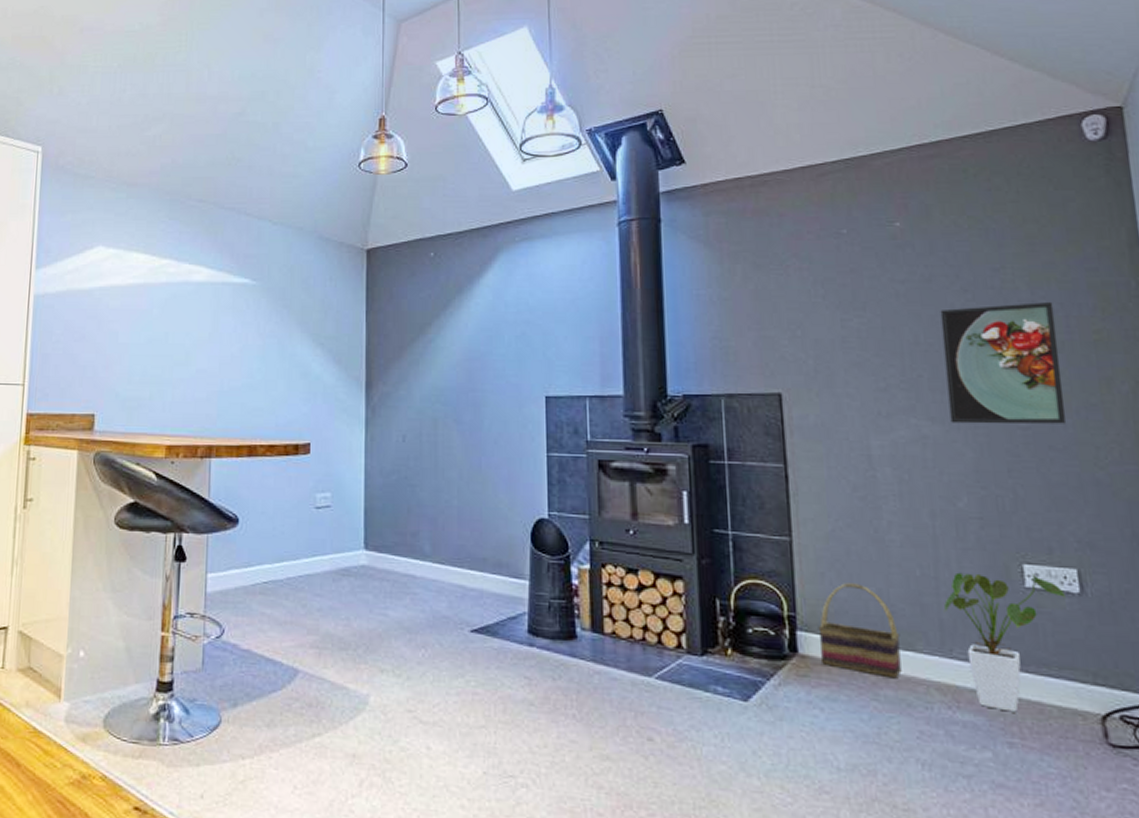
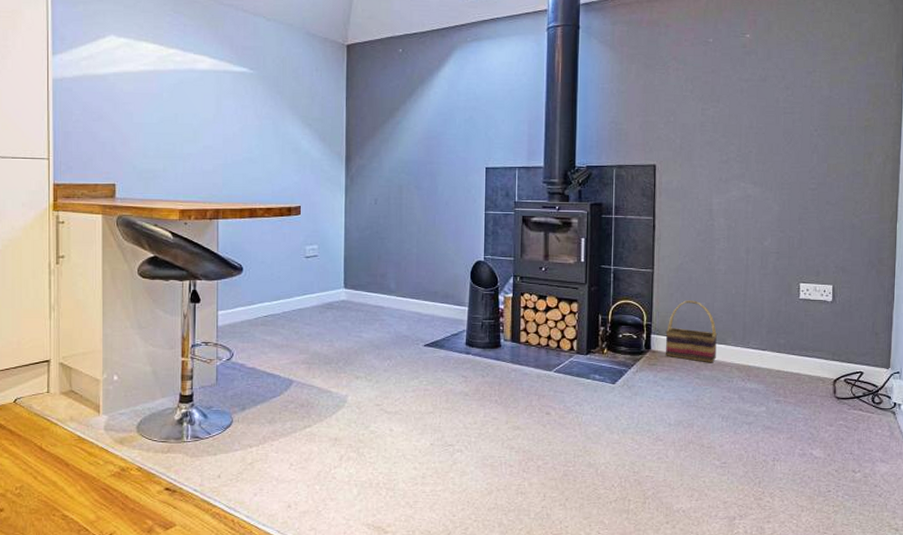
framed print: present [940,302,1067,424] -> none [767,98,843,187]
house plant: present [943,572,1065,712] -> none [747,289,823,381]

